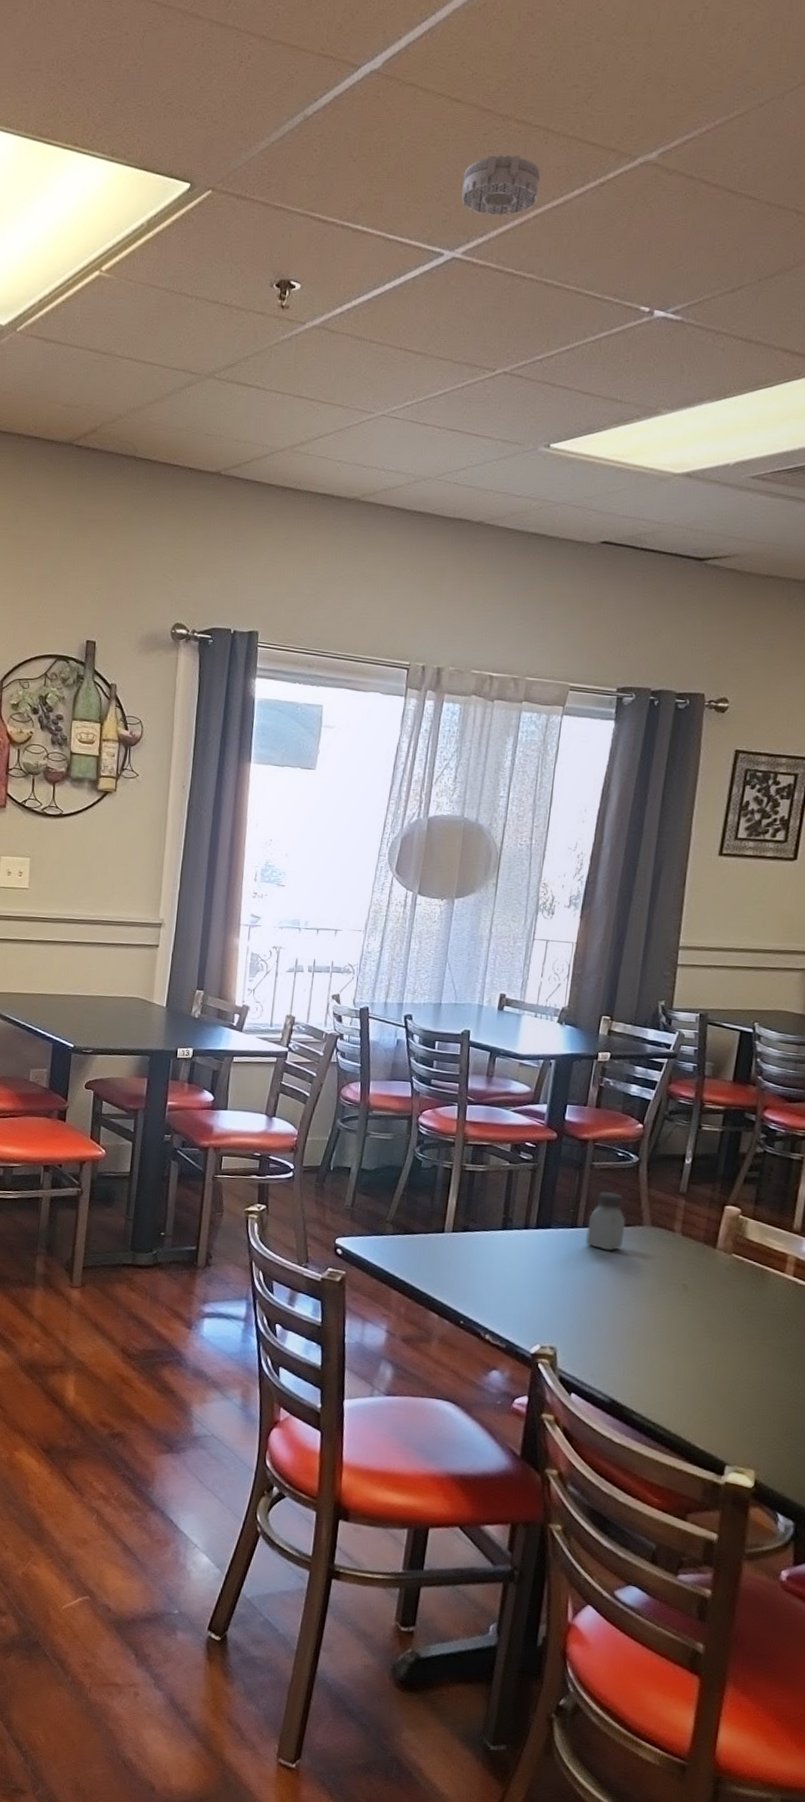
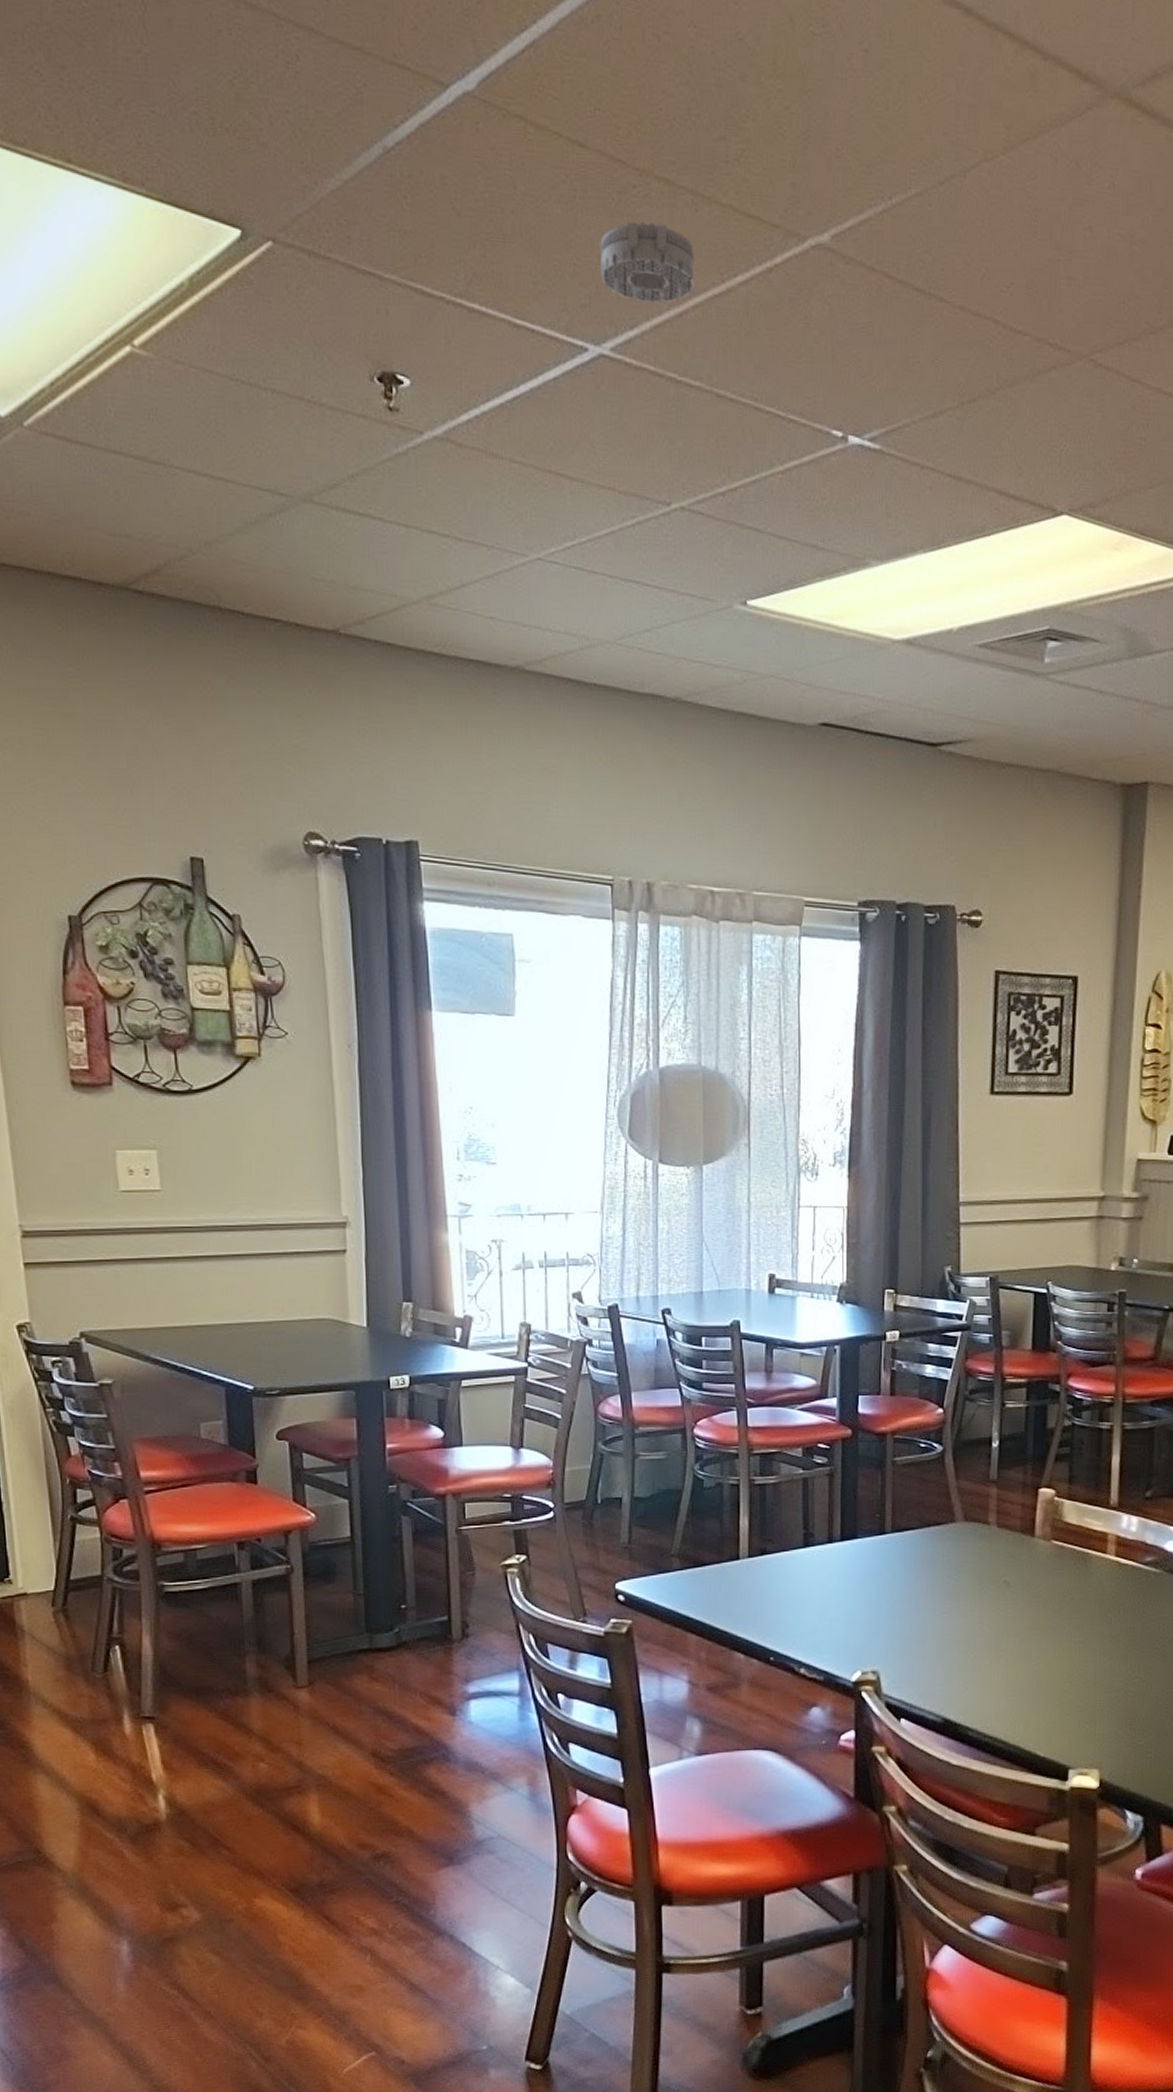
saltshaker: present [585,1191,626,1251] -> none [896,1488,937,1555]

